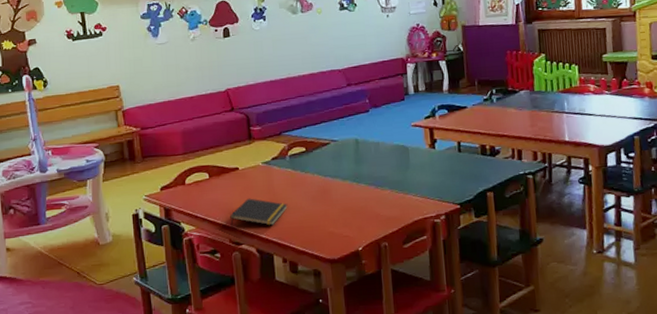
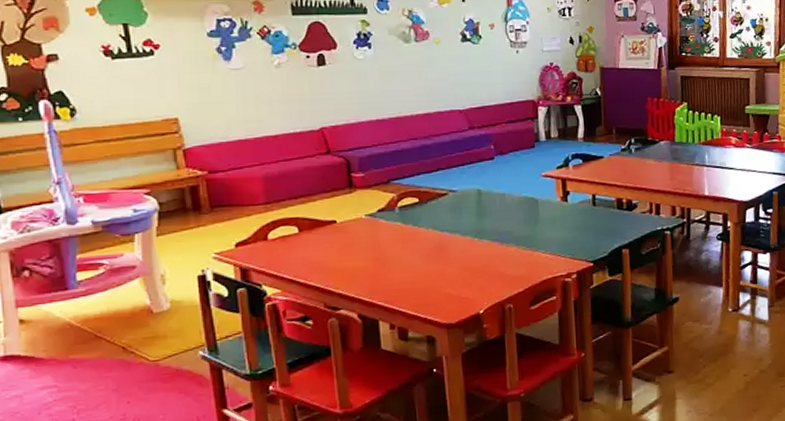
notepad: present [230,198,288,227] -> none [325,256,397,290]

